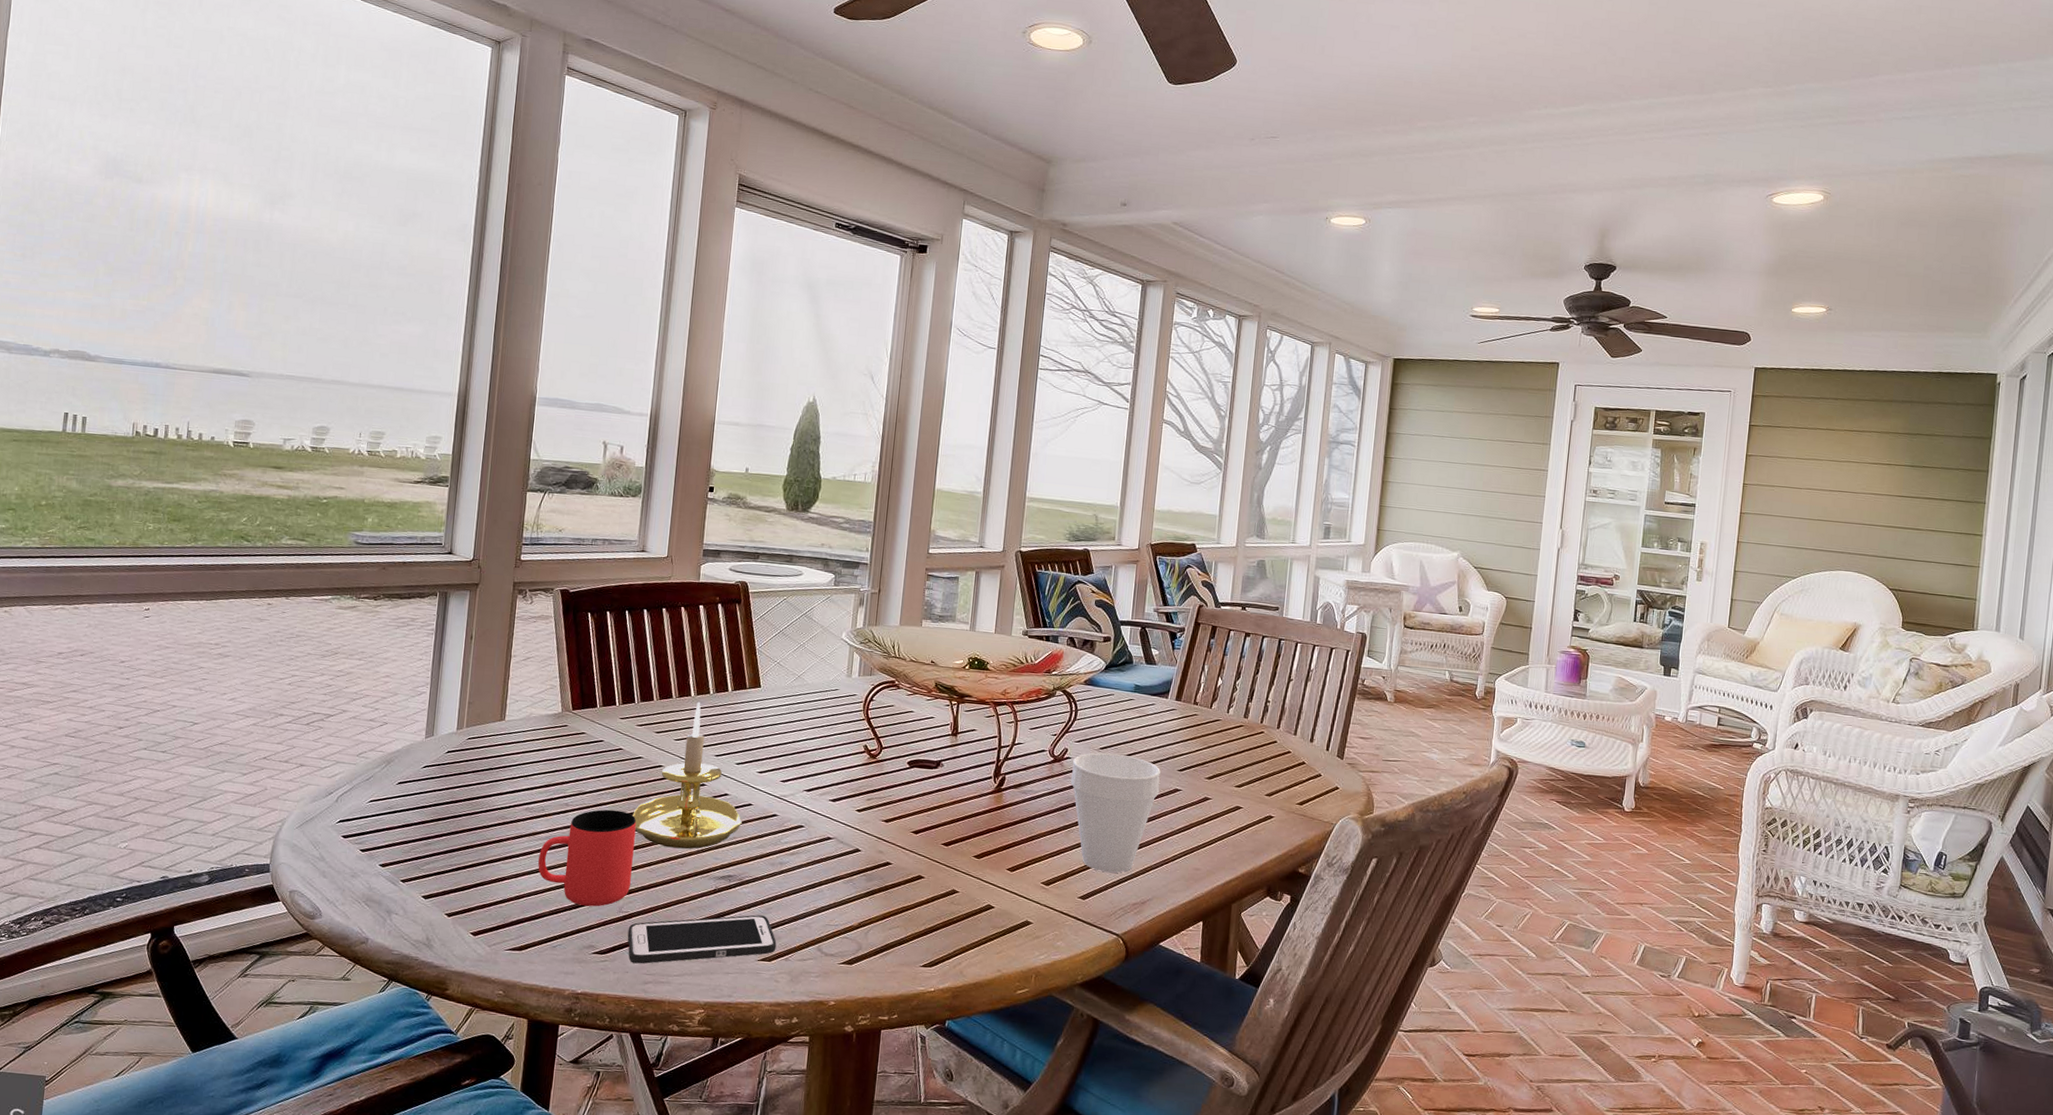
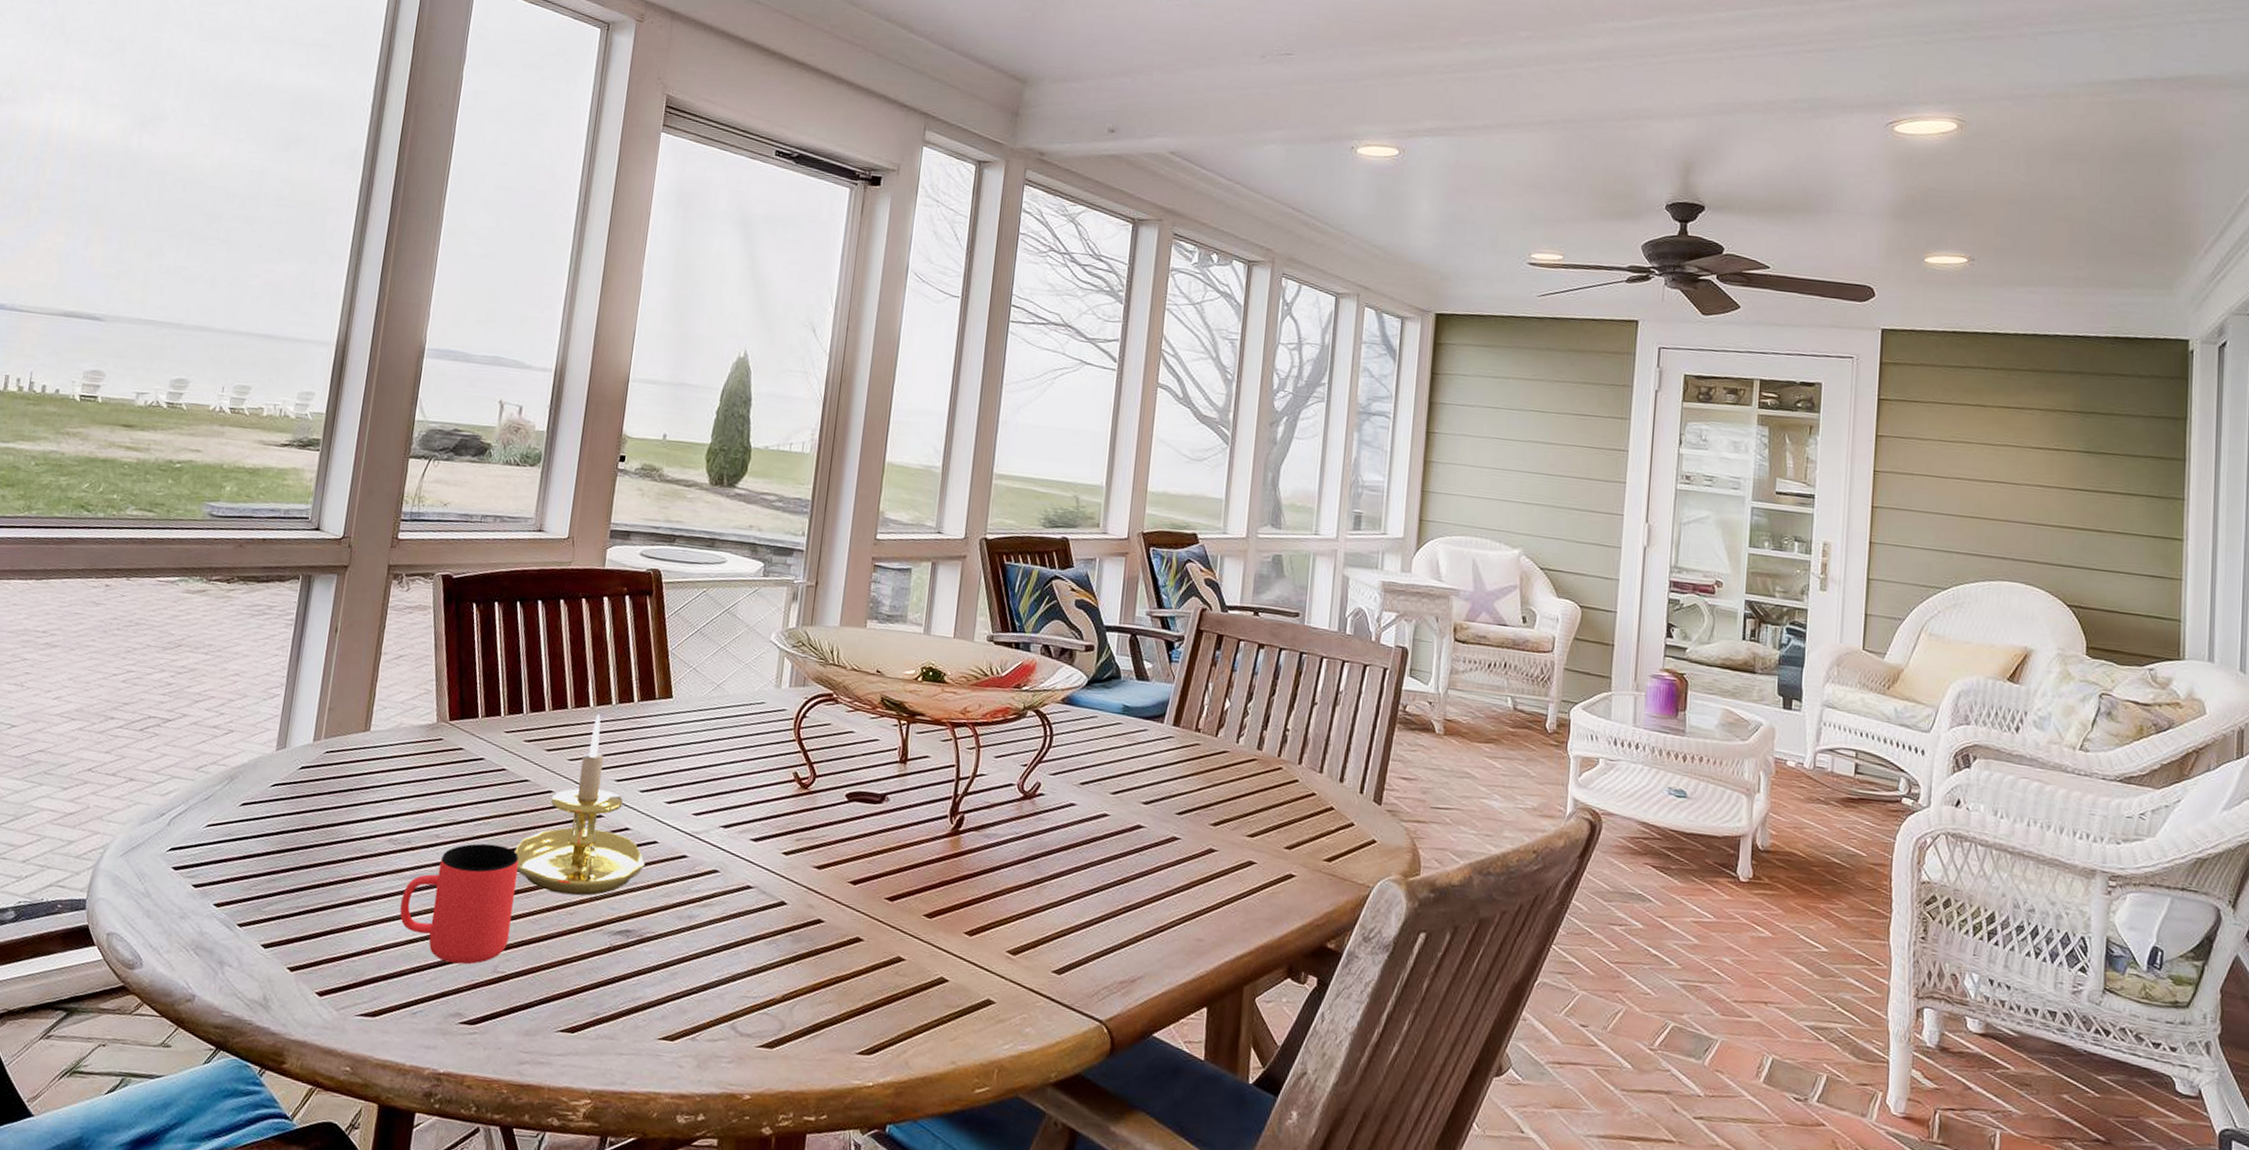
cell phone: present [627,915,777,964] -> none [502,981,682,1039]
cup: present [1070,752,1161,873] -> none [1043,788,1156,942]

